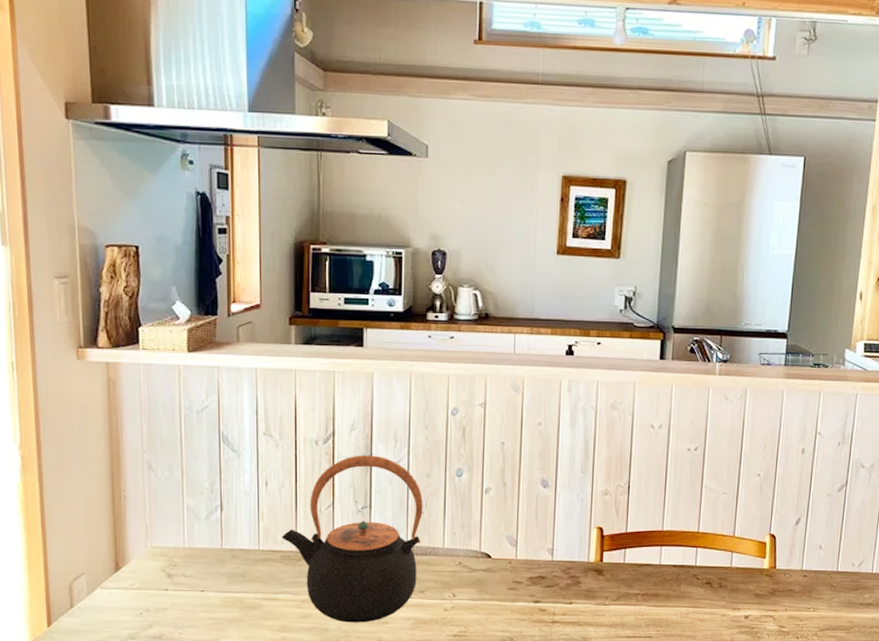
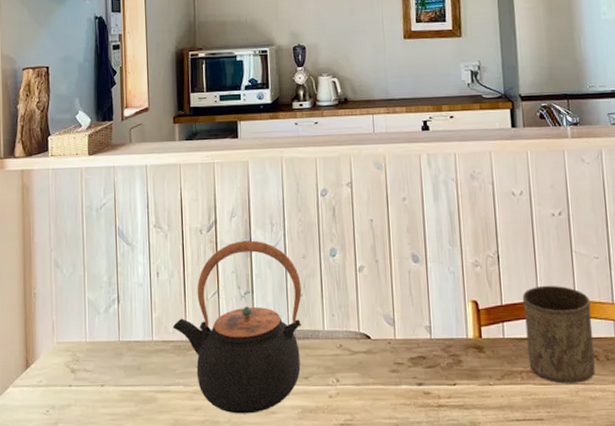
cup: none [645,516,713,607] -> present [522,285,595,384]

